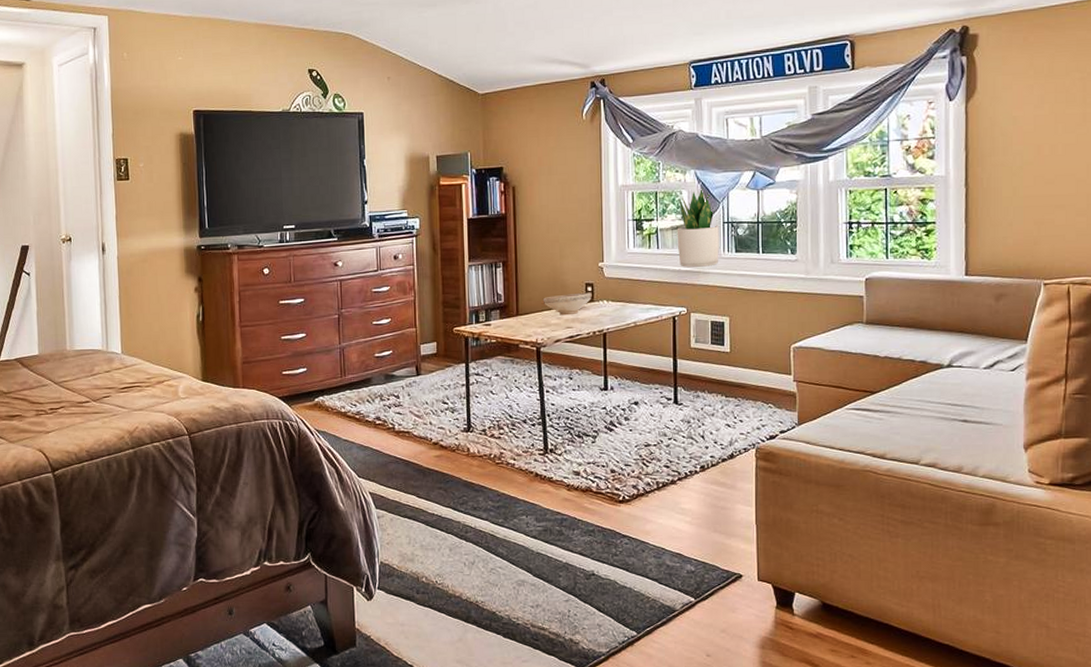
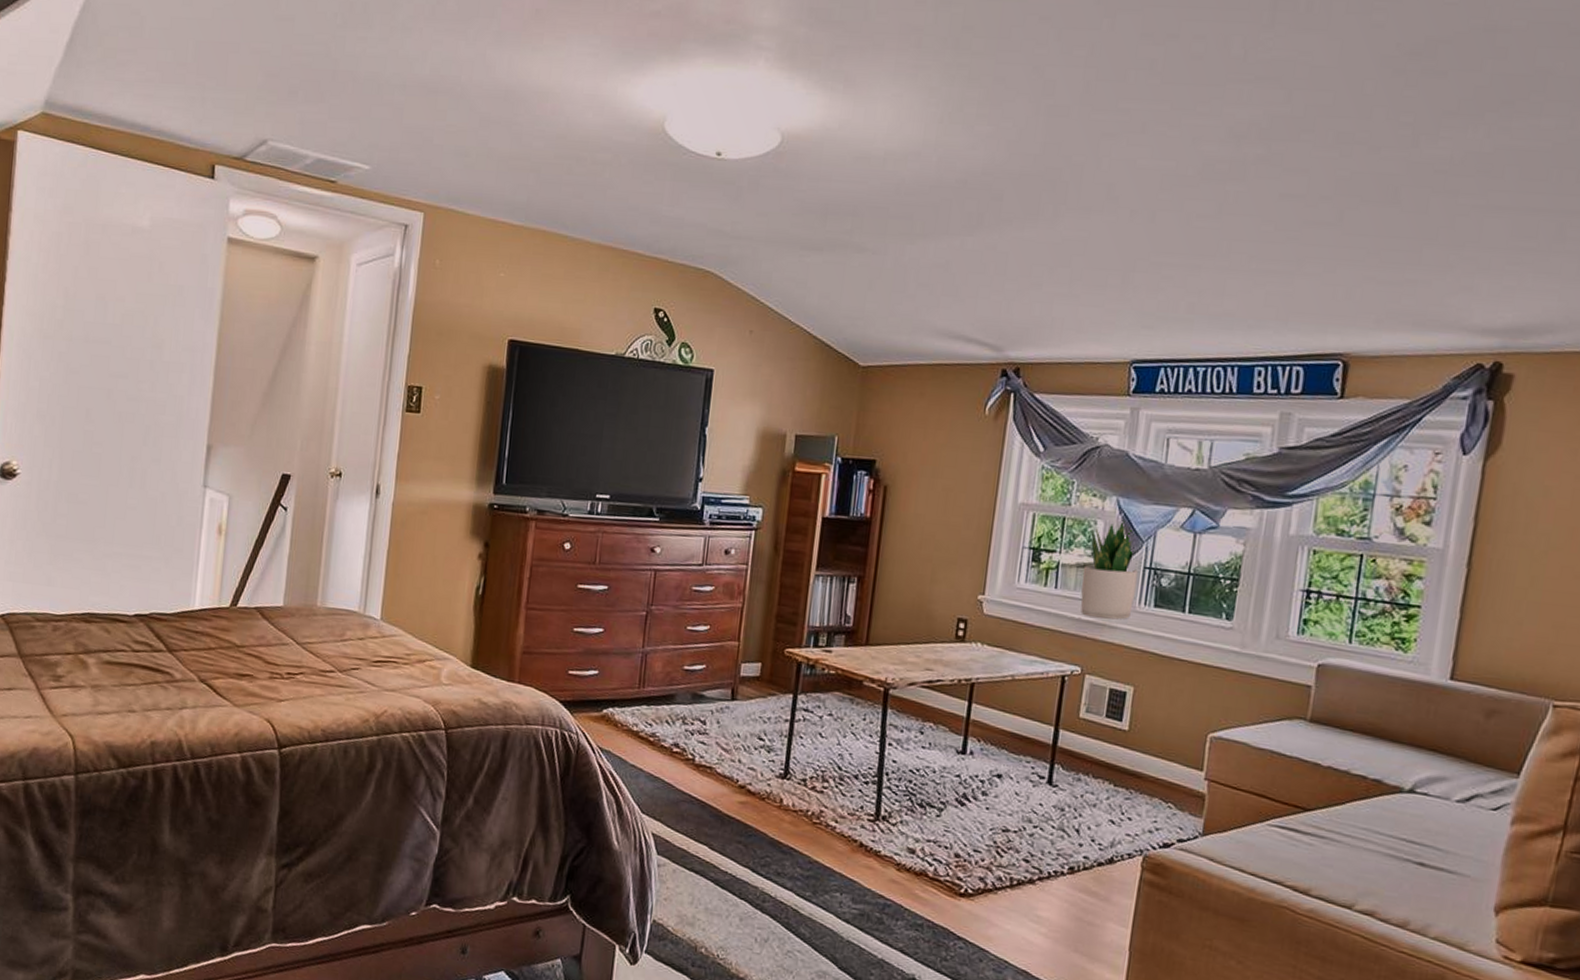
decorative bowl: present [542,292,592,316] -> none [901,627,964,655]

